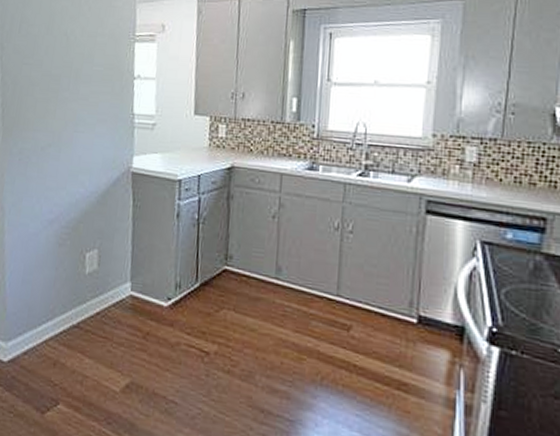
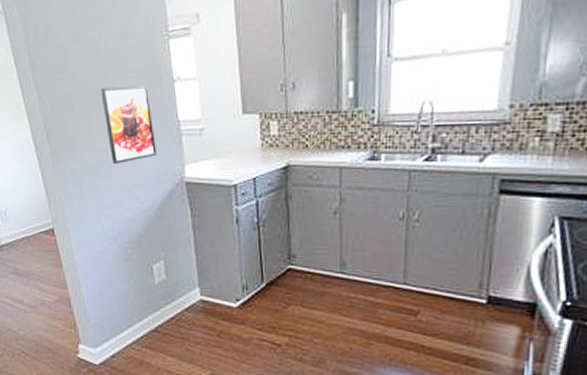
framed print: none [62,77,110,148] -> present [101,86,158,165]

